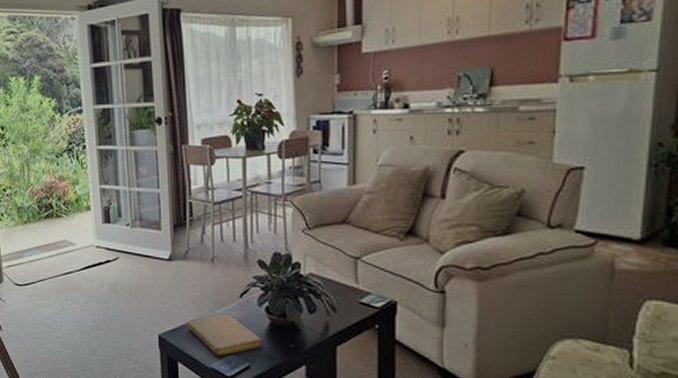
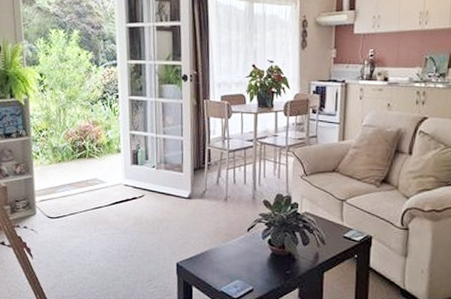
notebook: present [187,314,261,356] -> none [201,245,264,281]

